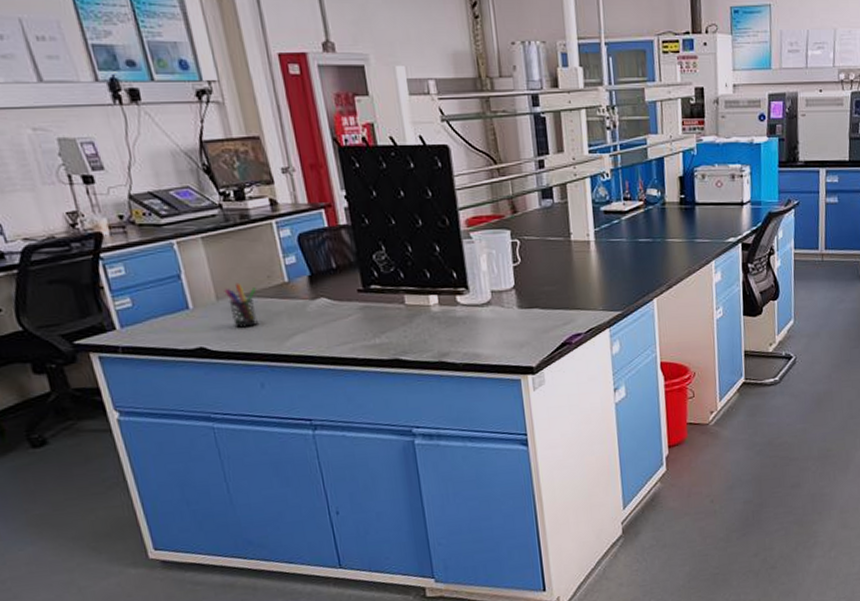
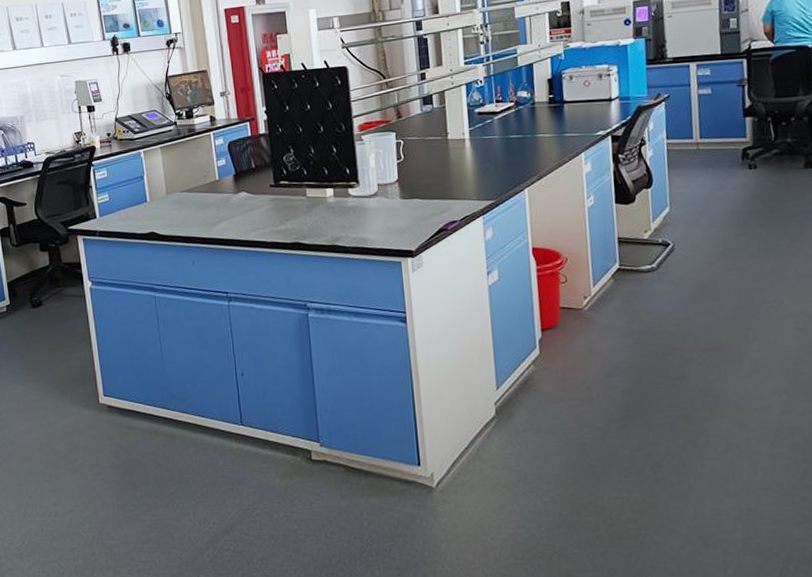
pen holder: present [224,282,258,328] -> none [172,181,195,217]

